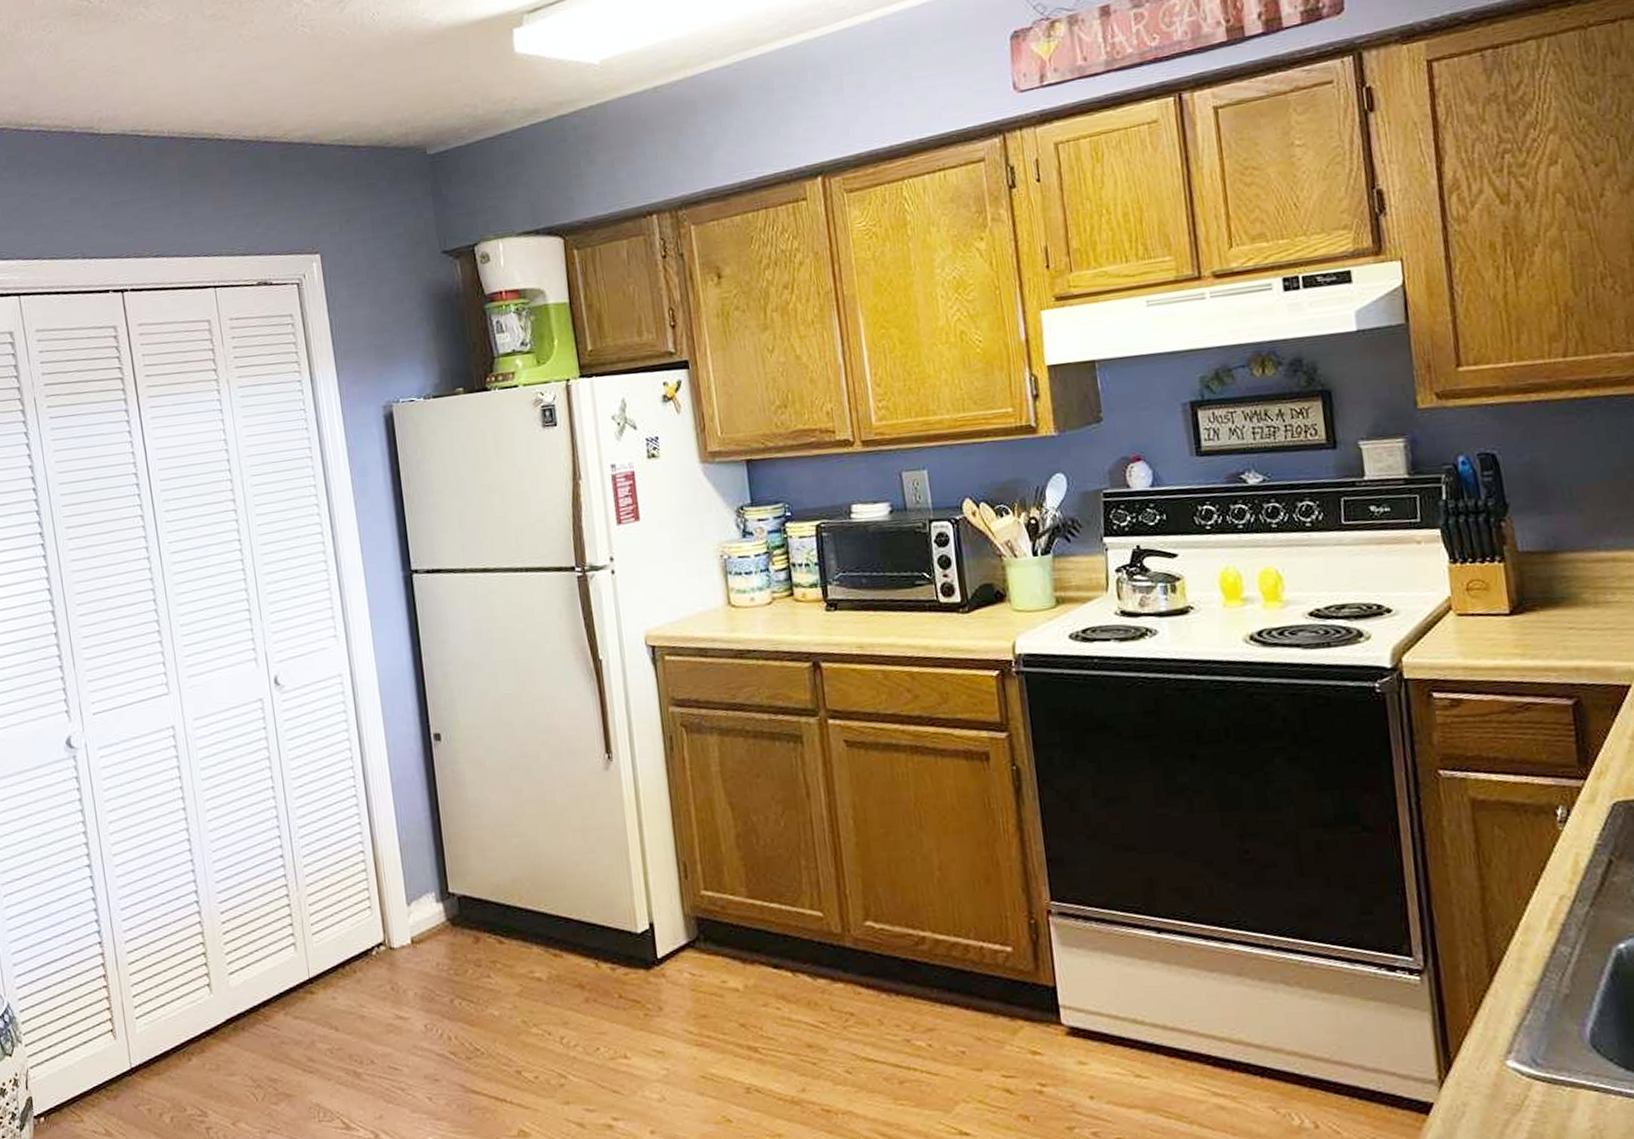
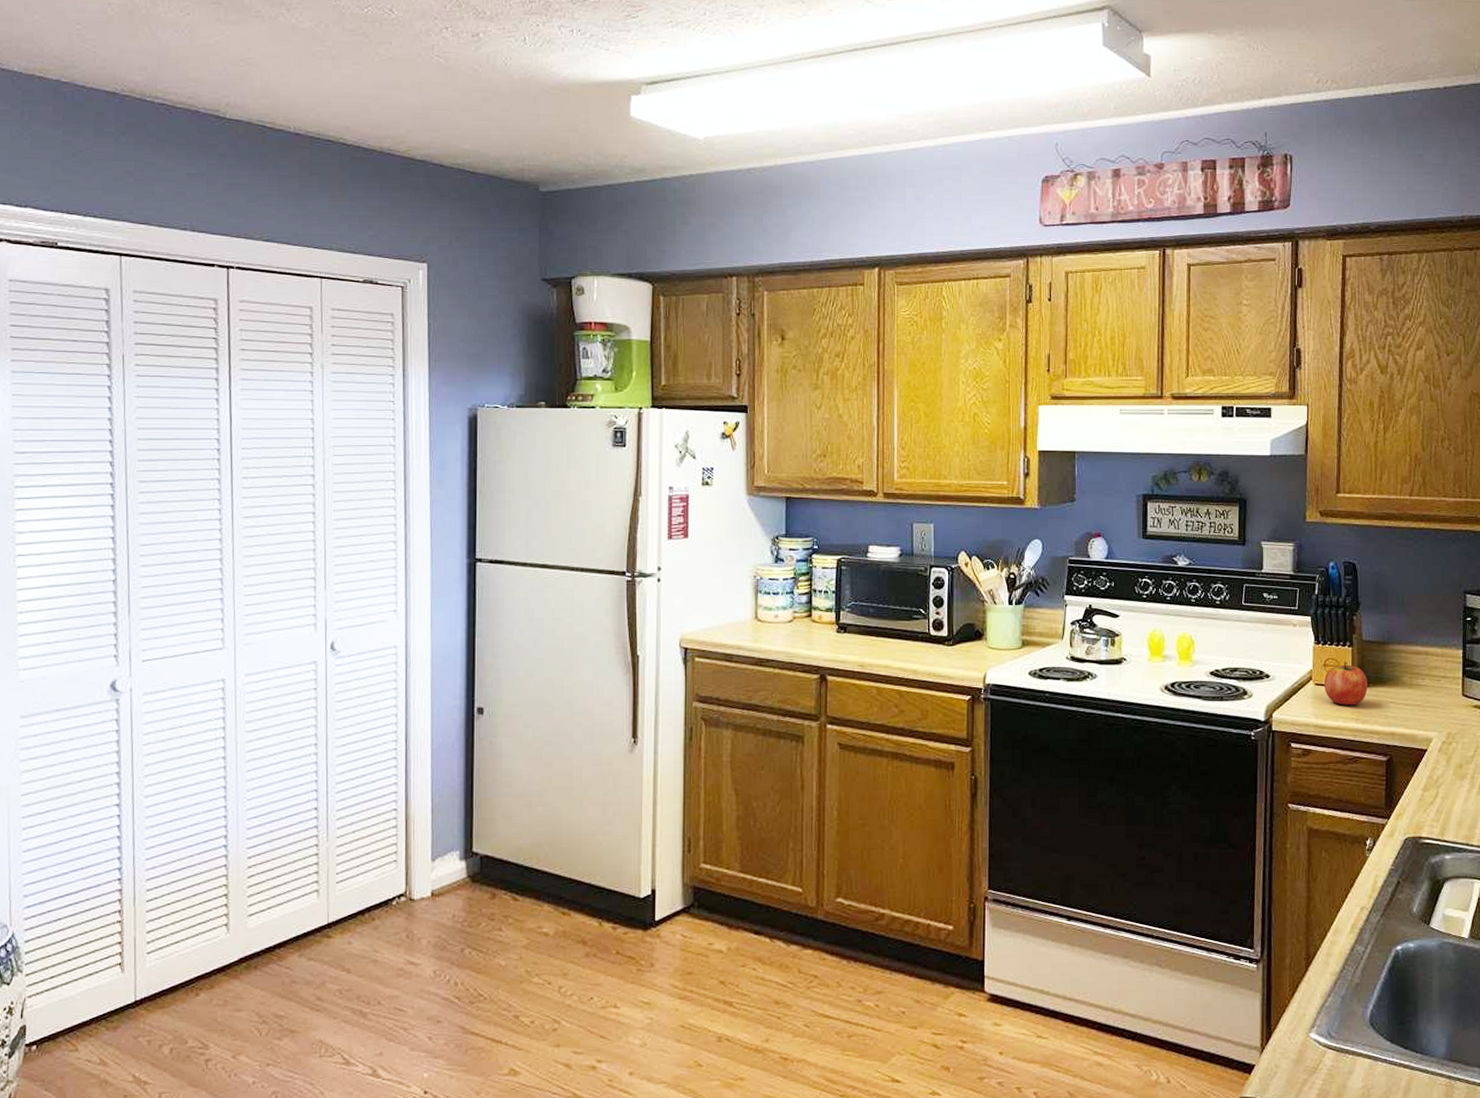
fruit: none [1468,581,1534,639] -> present [1323,661,1368,706]

